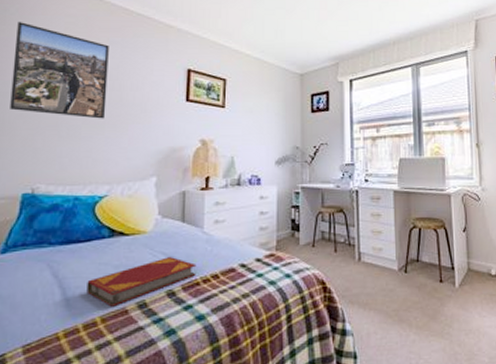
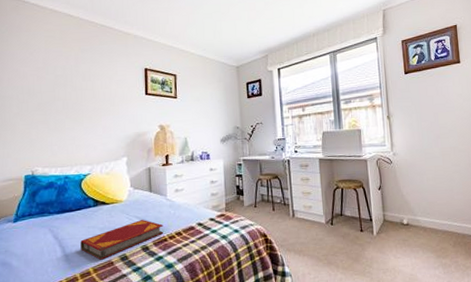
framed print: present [10,22,109,119] -> none [8,39,83,113]

